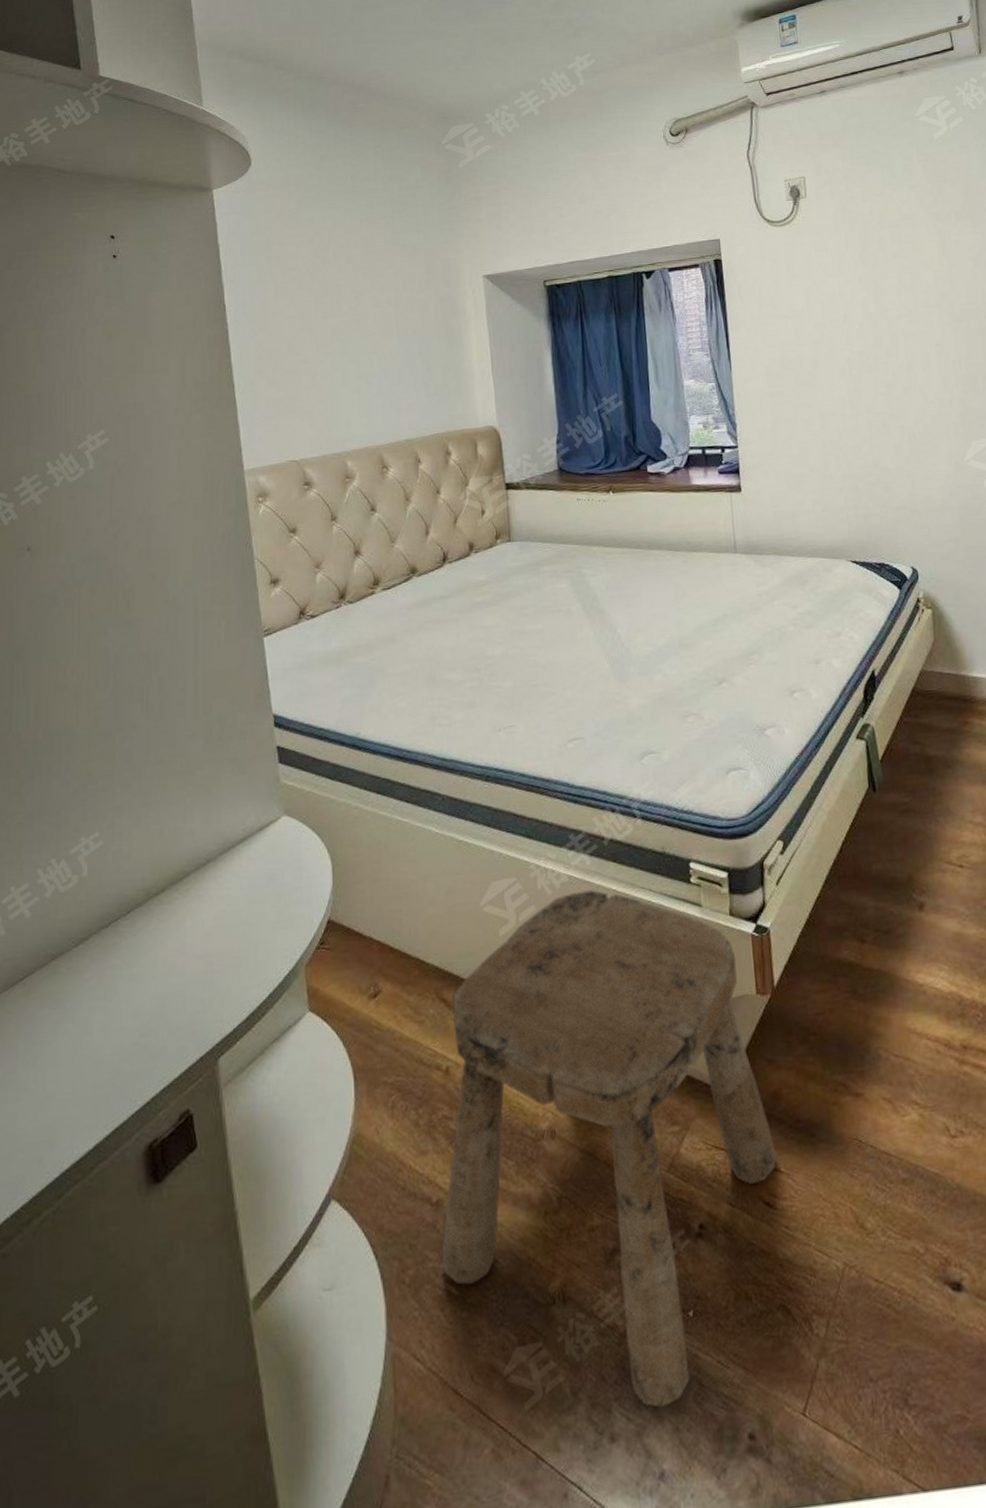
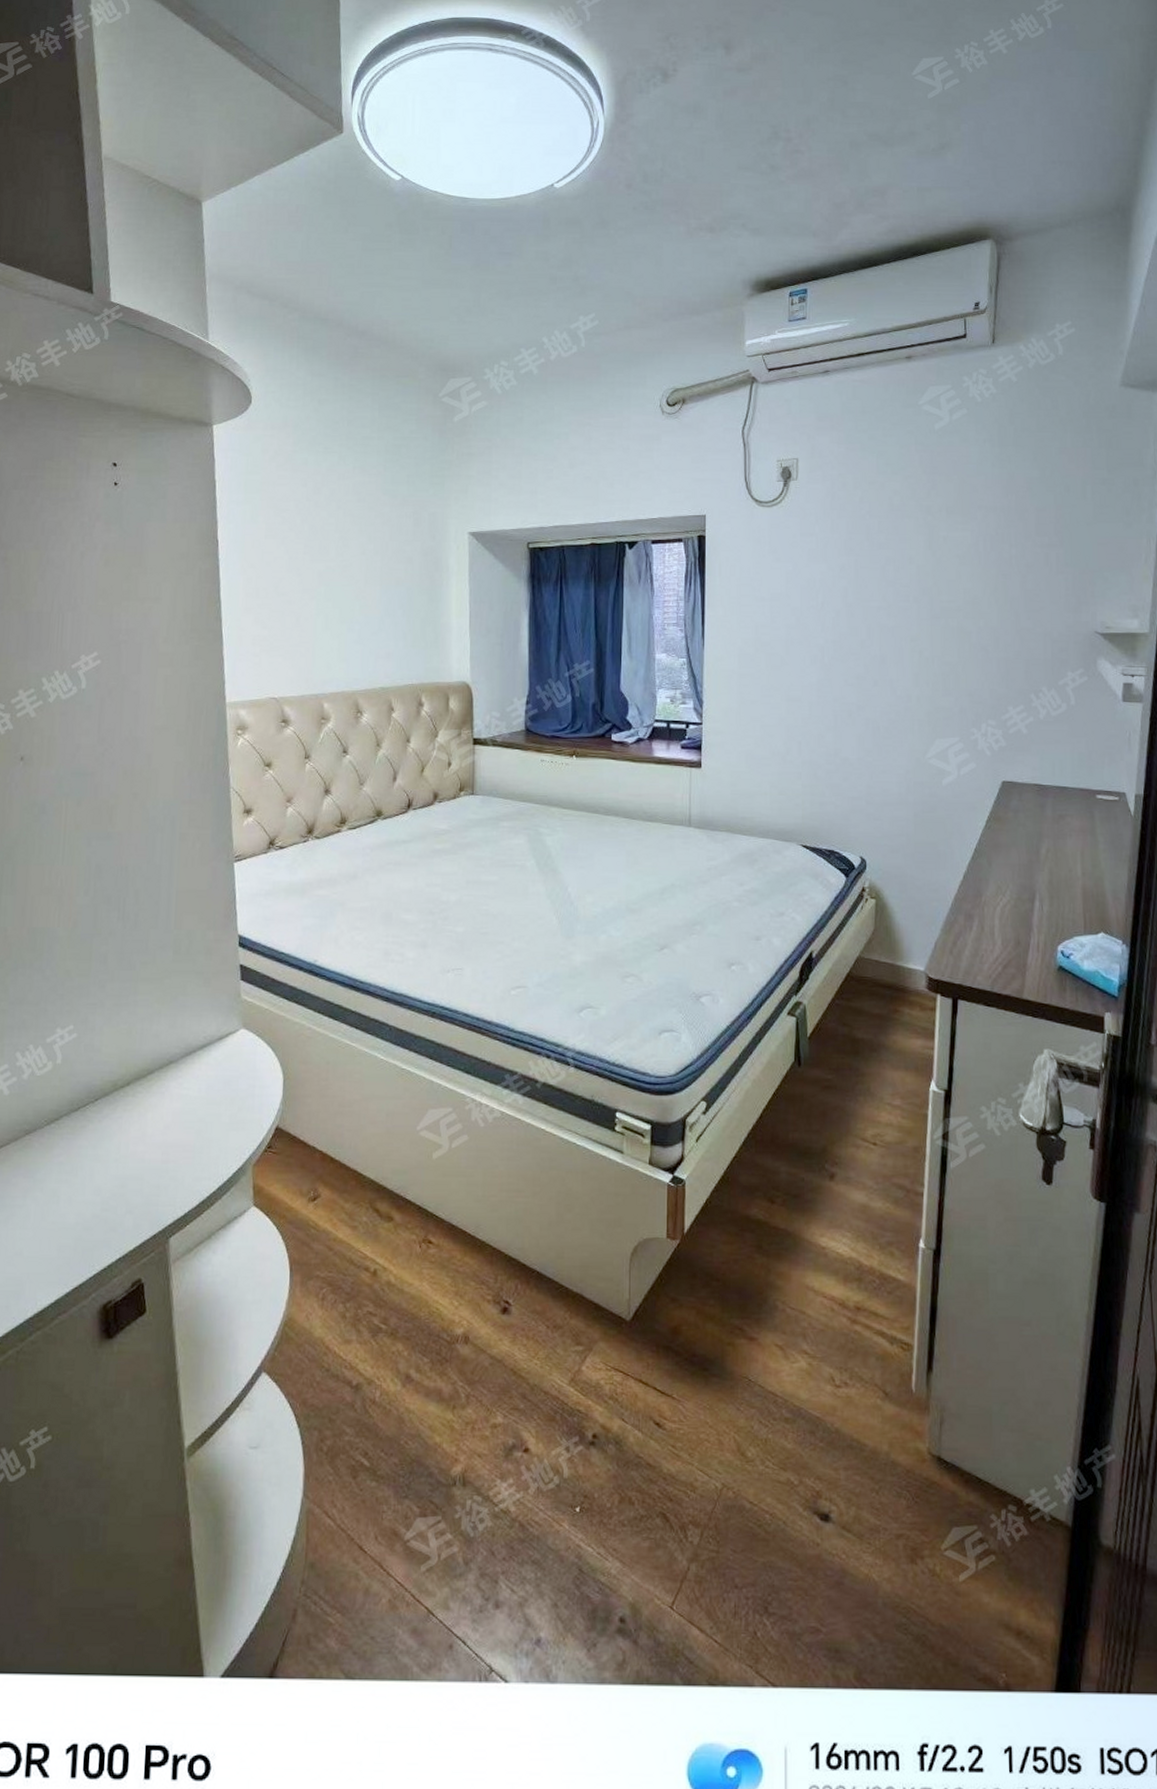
stool: present [441,890,776,1409] -> none [357,1127,670,1586]

